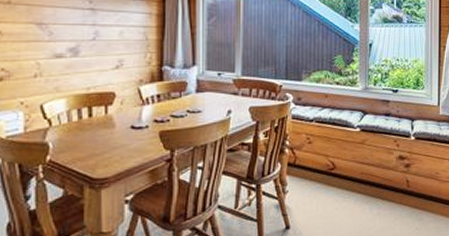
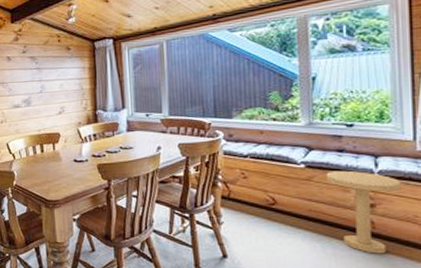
side table: none [376,133,428,211] -> present [326,170,401,254]

